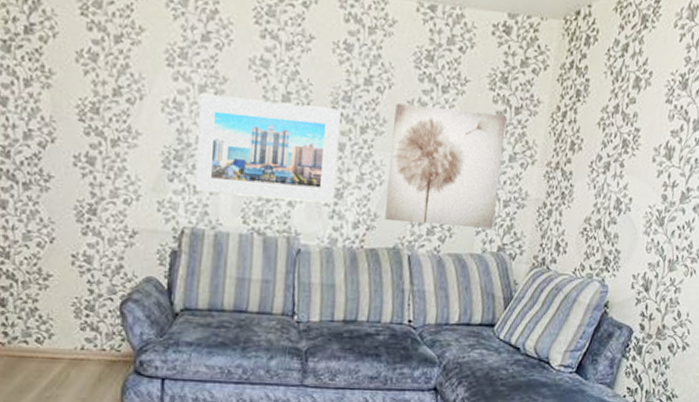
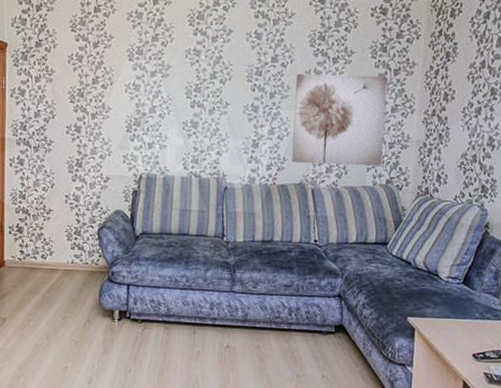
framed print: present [195,94,341,204] -> none [149,78,255,152]

